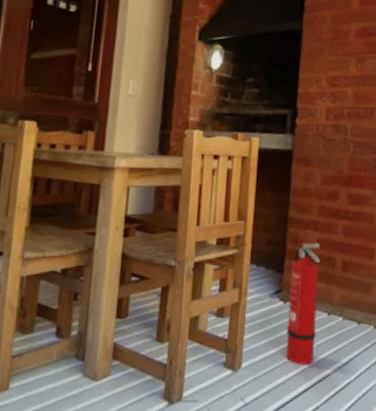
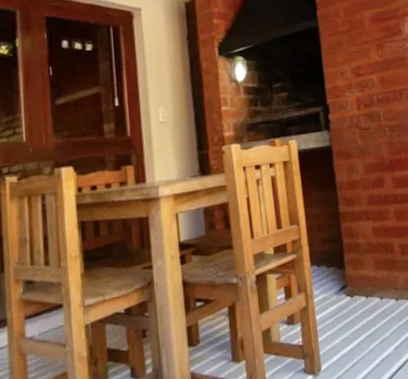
fire extinguisher: present [286,242,320,365] -> none [351,231,391,356]

